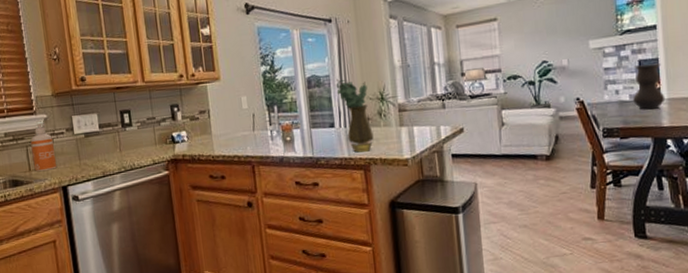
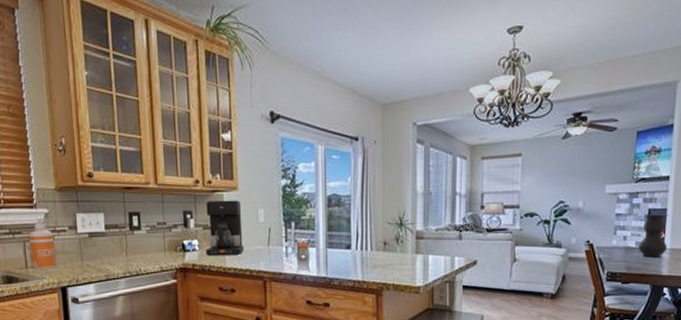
coffee maker: none [191,89,231,145] -> present [206,200,245,255]
vase: present [336,78,374,153] -> none [356,199,389,276]

